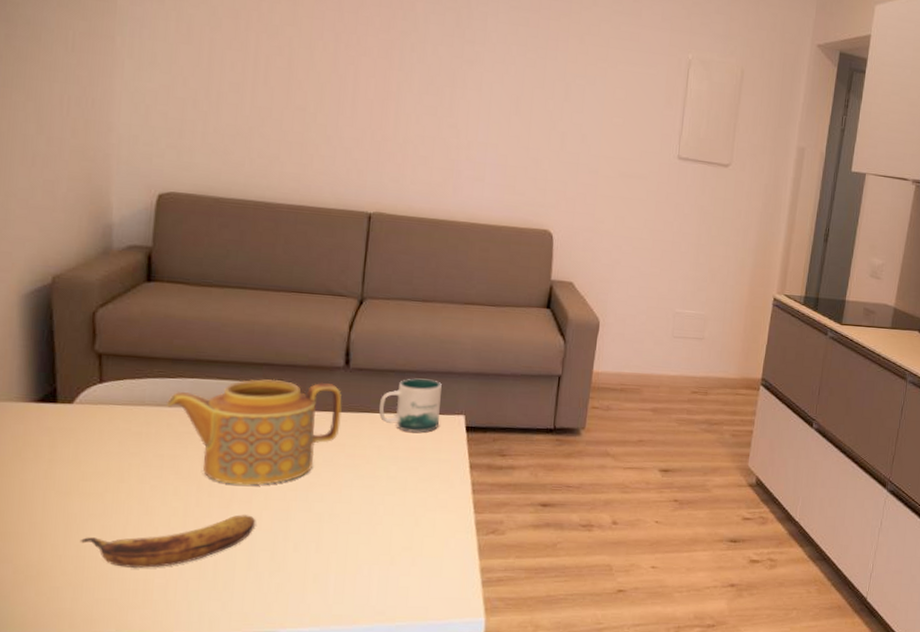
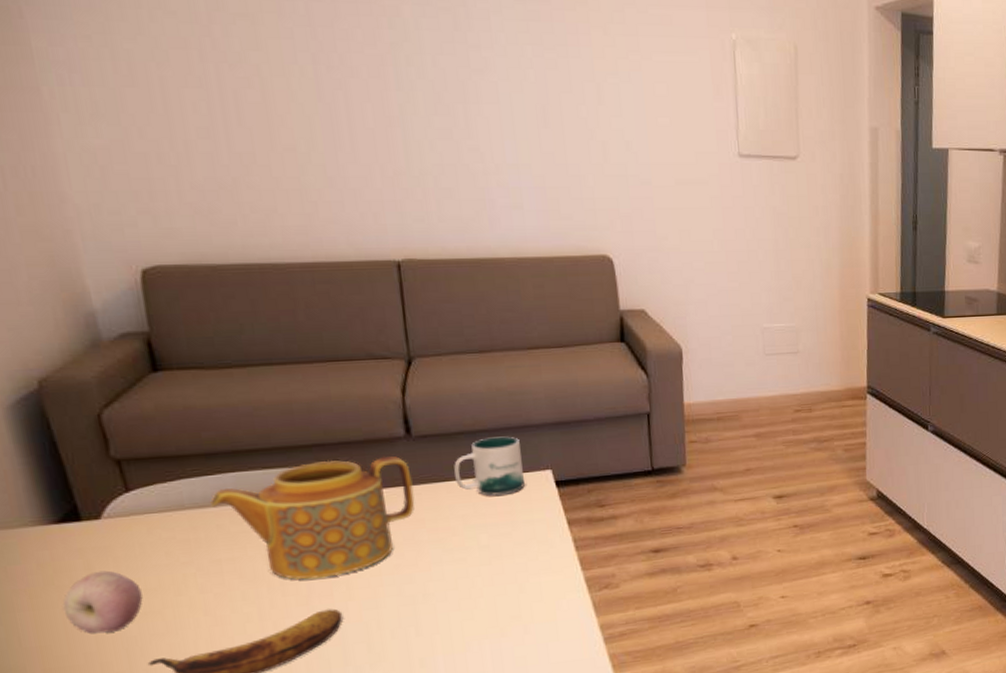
fruit: none [22,450,91,507] -> present [62,570,143,634]

